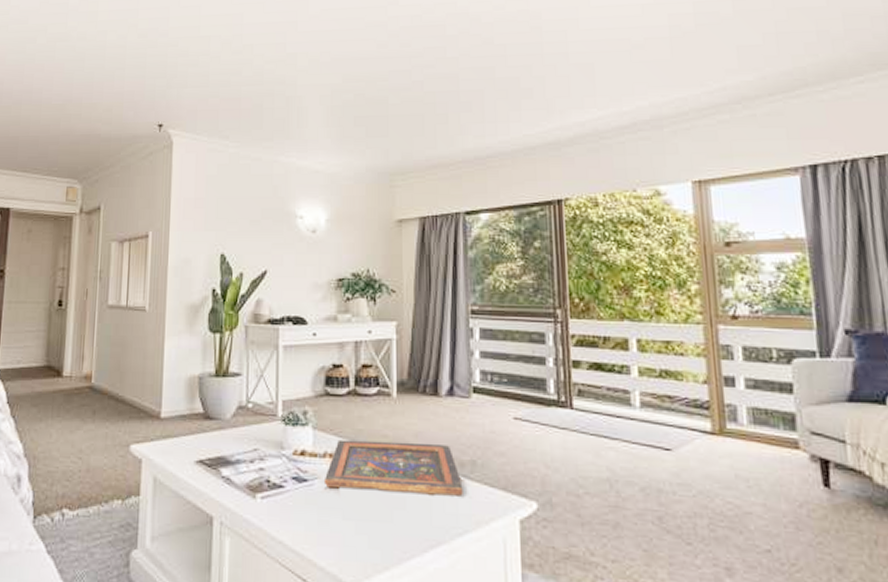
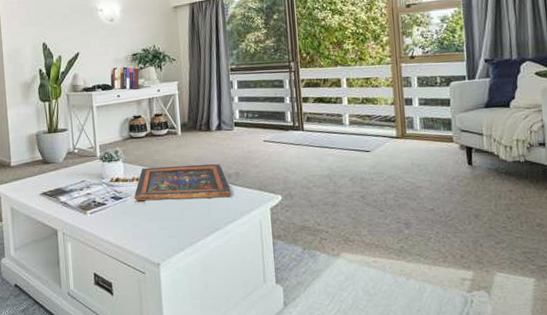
books: none [305,293,345,327] -> present [110,65,140,90]

